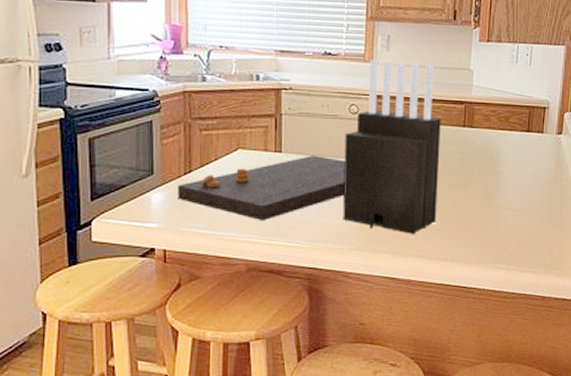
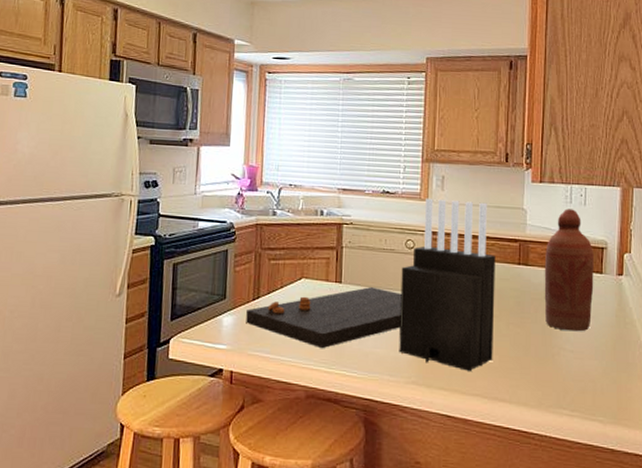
bottle: none [487,69,536,190] -> present [544,209,594,332]

